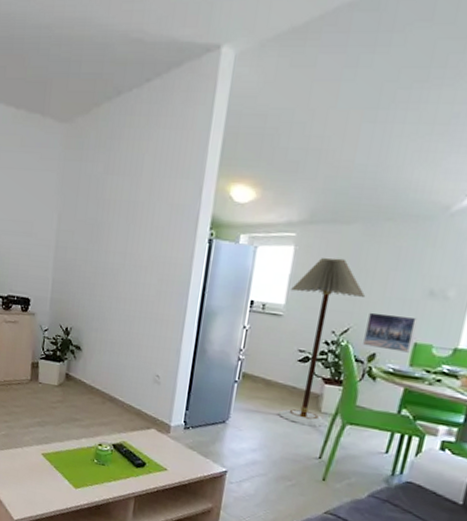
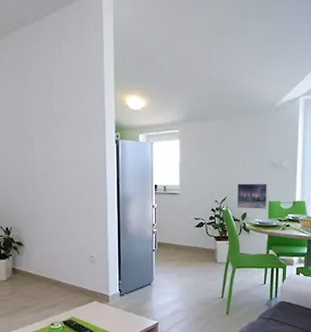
floor lamp: present [278,257,366,427] -> none [182,146,233,275]

